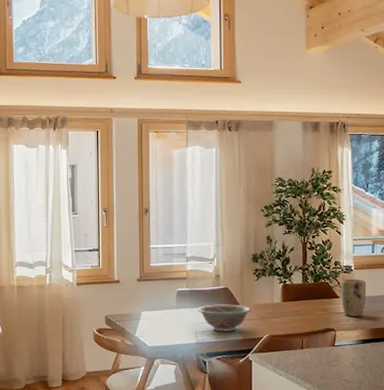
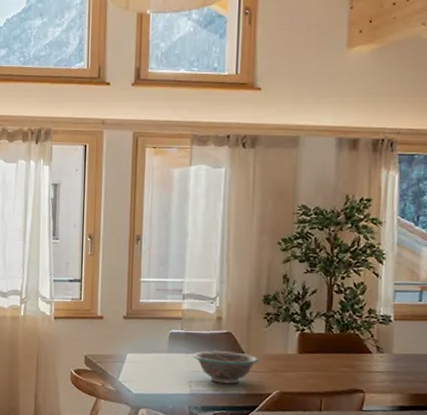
plant pot: present [341,279,367,317] -> none [374,331,409,378]

